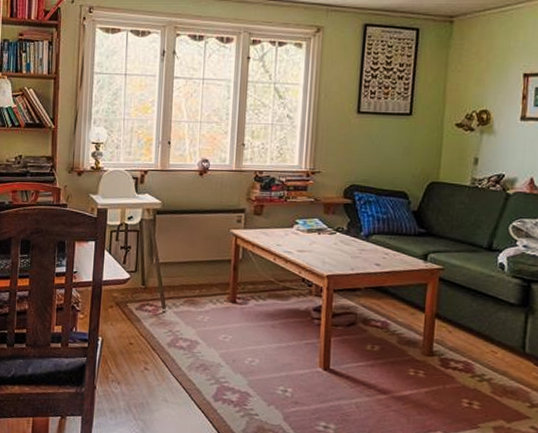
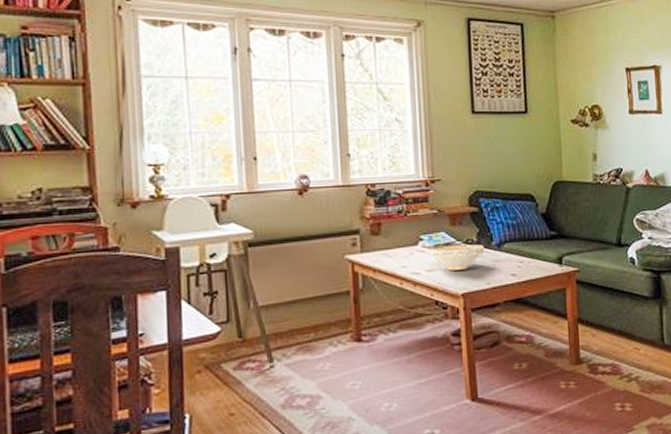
decorative bowl: none [303,231,354,254] -> present [430,244,485,271]

